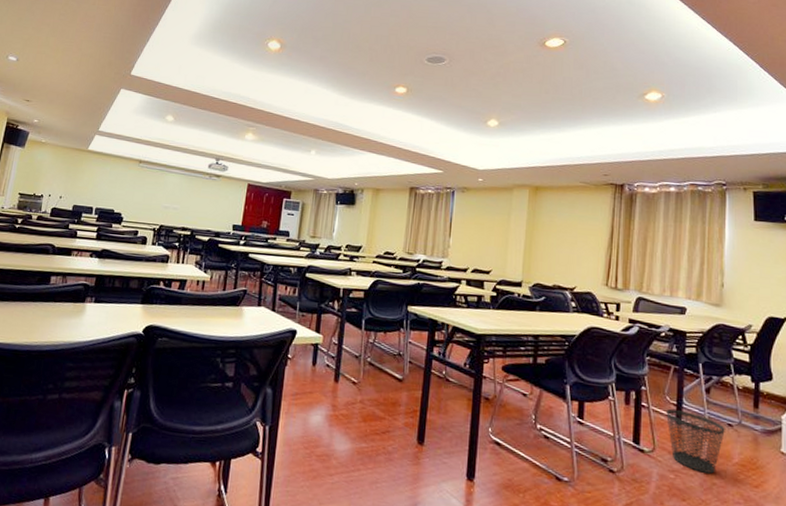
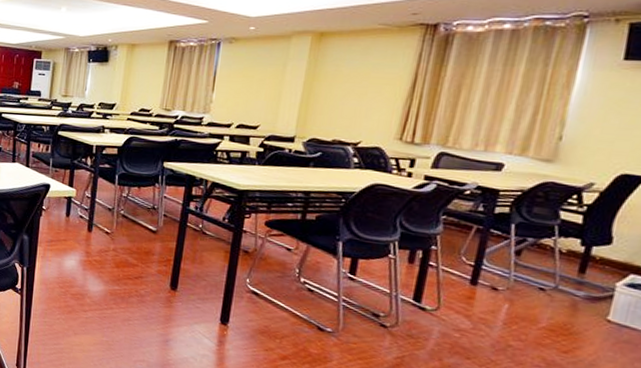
wastebasket: present [666,408,725,474] -> none [459,269,535,336]

